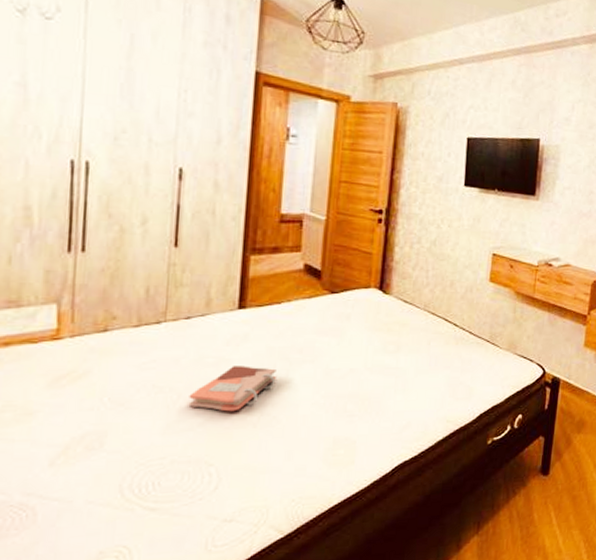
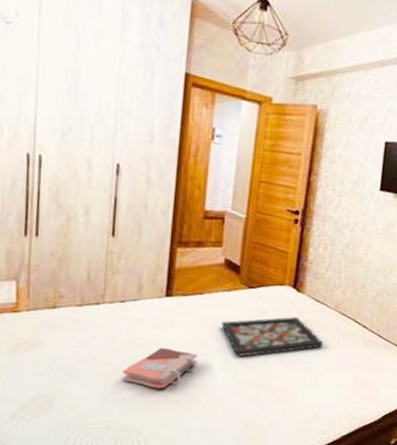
decorative tray: none [302,321,413,367] -> present [221,317,323,357]

